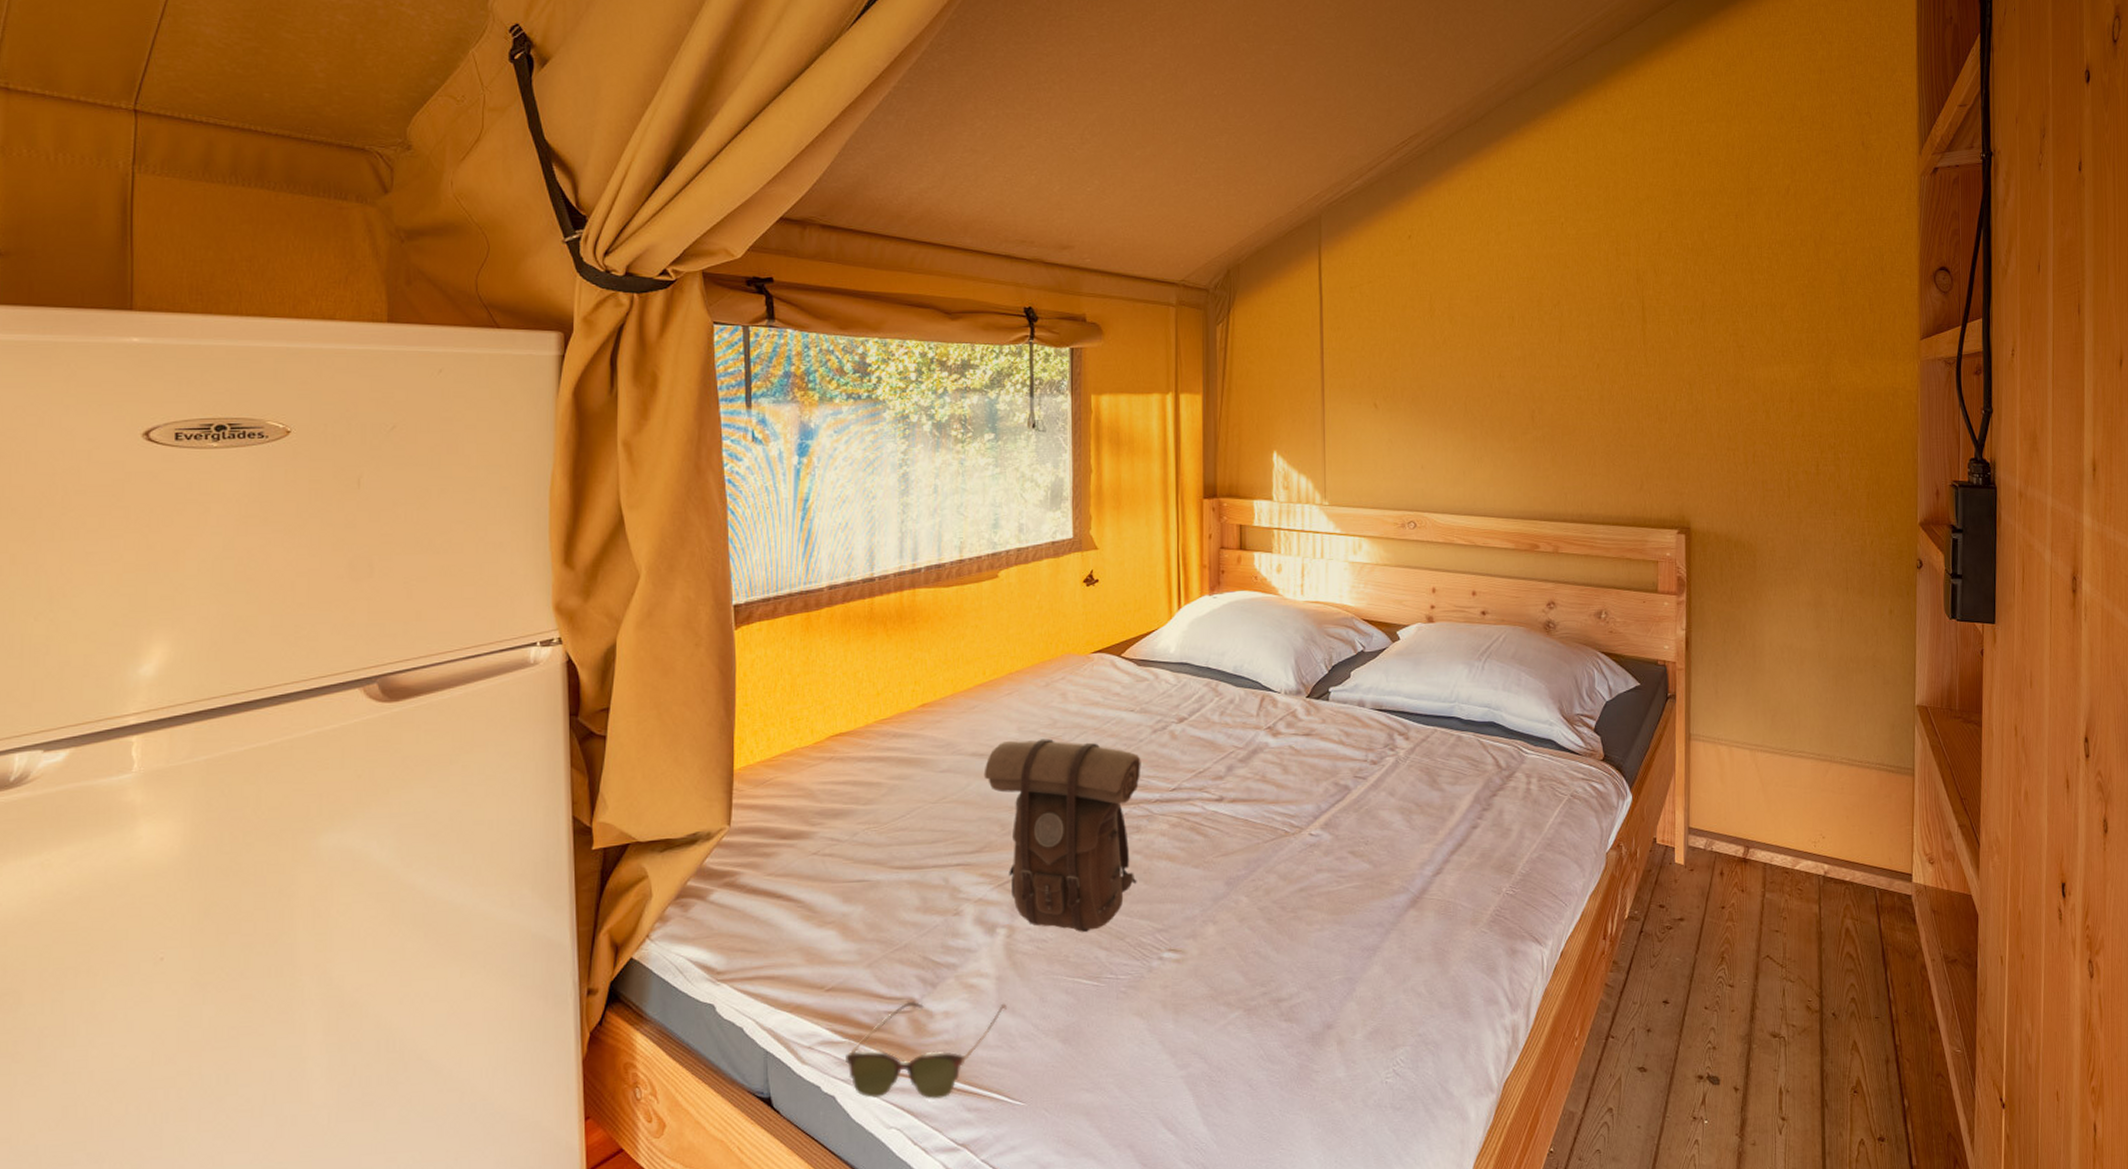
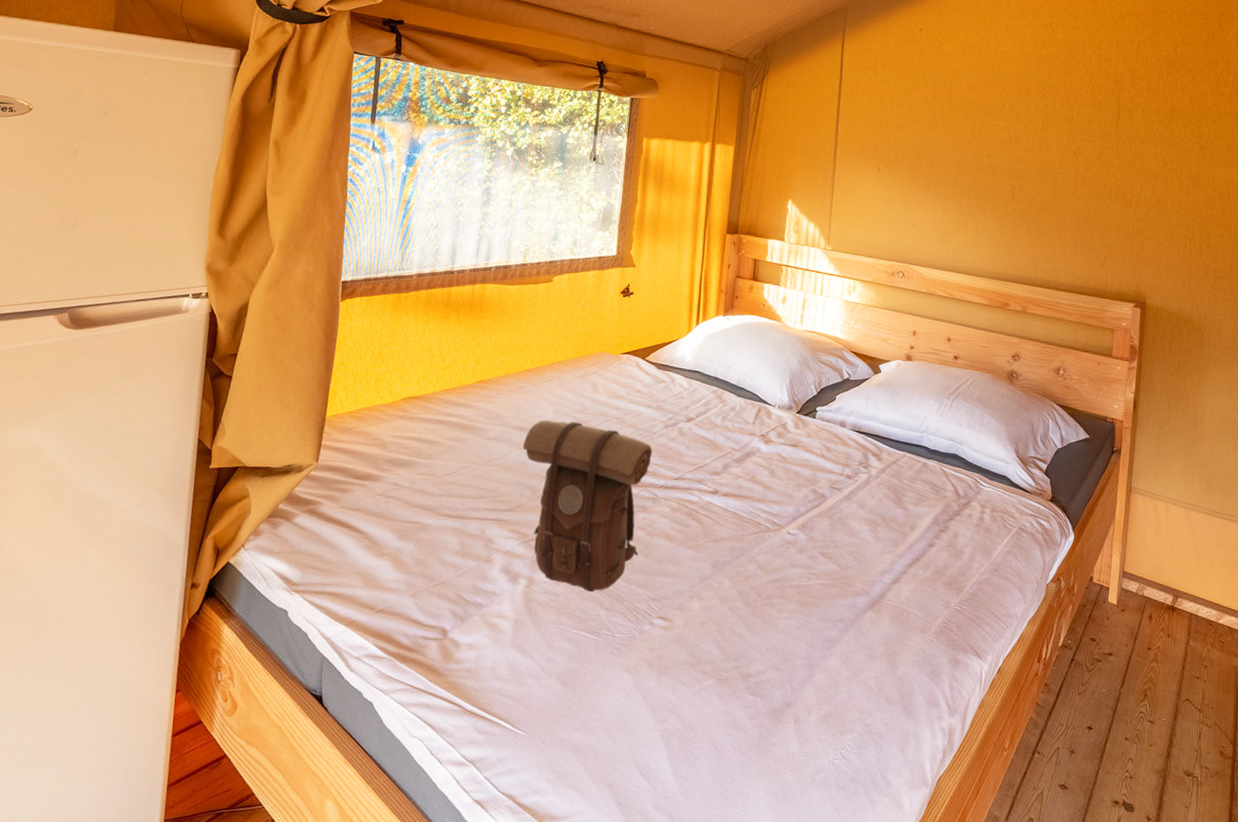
sunglasses: present [846,1001,1007,1100] -> none [385,630,520,719]

